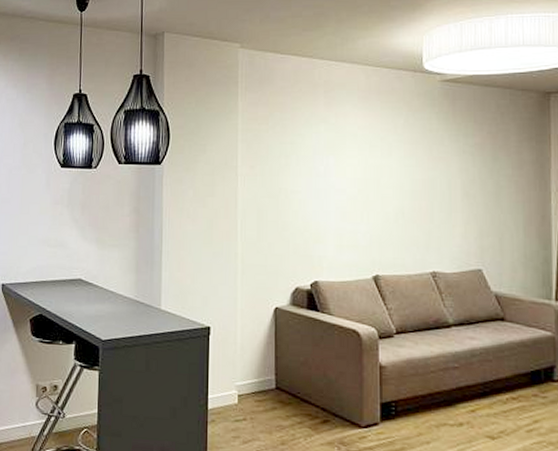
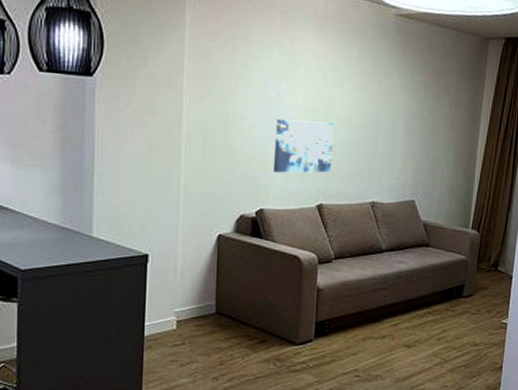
wall art: none [325,191,386,245] -> present [272,118,334,173]

